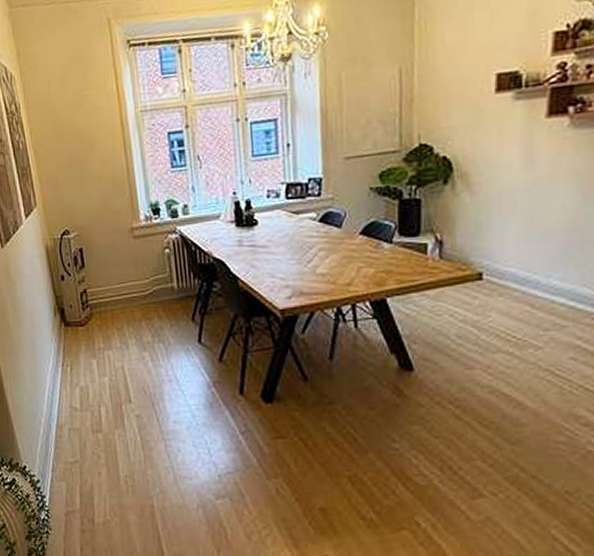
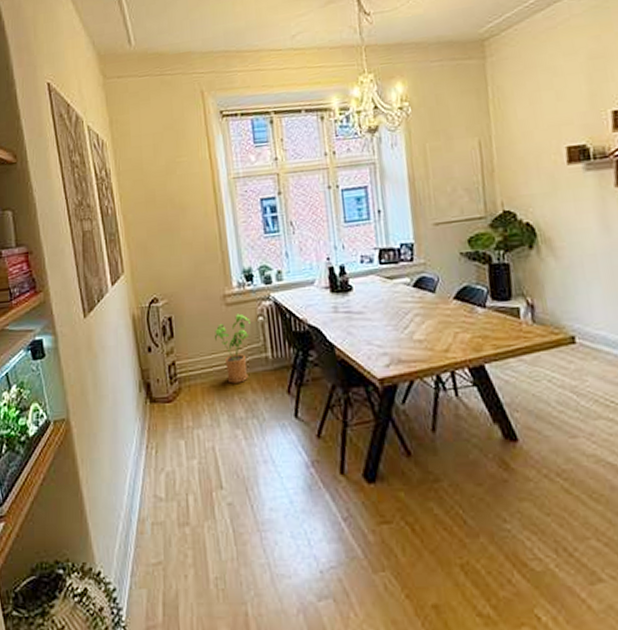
house plant: none [122,246,157,311] -> present [214,313,250,383]

